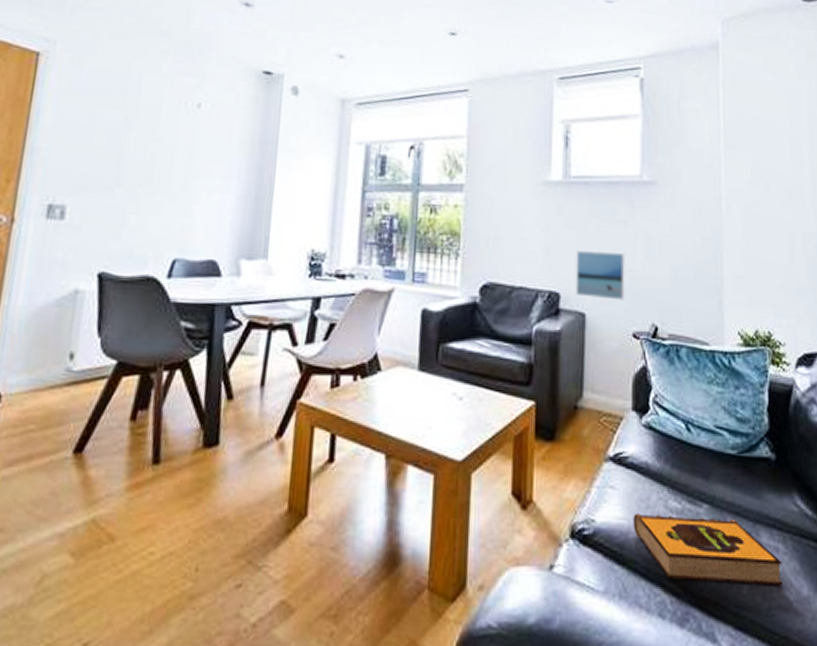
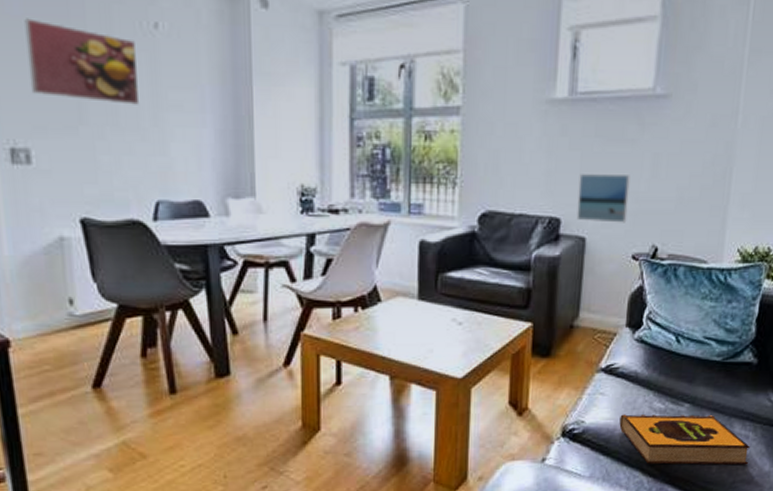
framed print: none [79,95,178,171] -> present [24,18,140,105]

